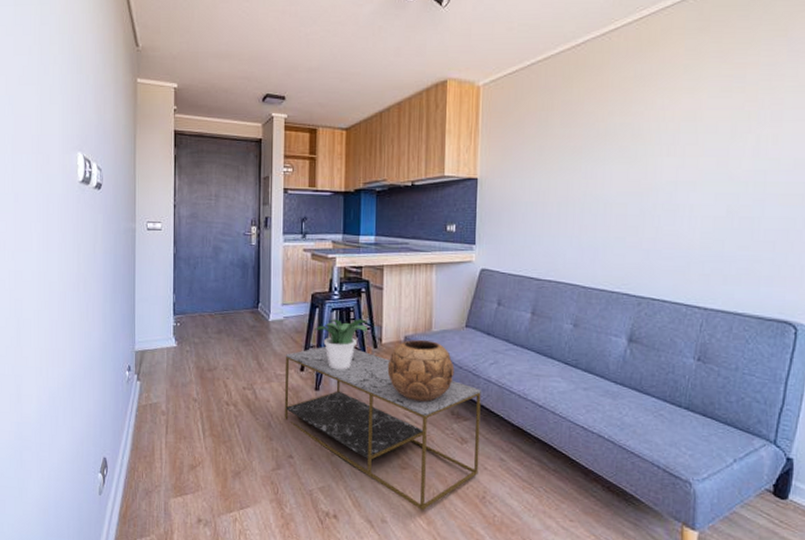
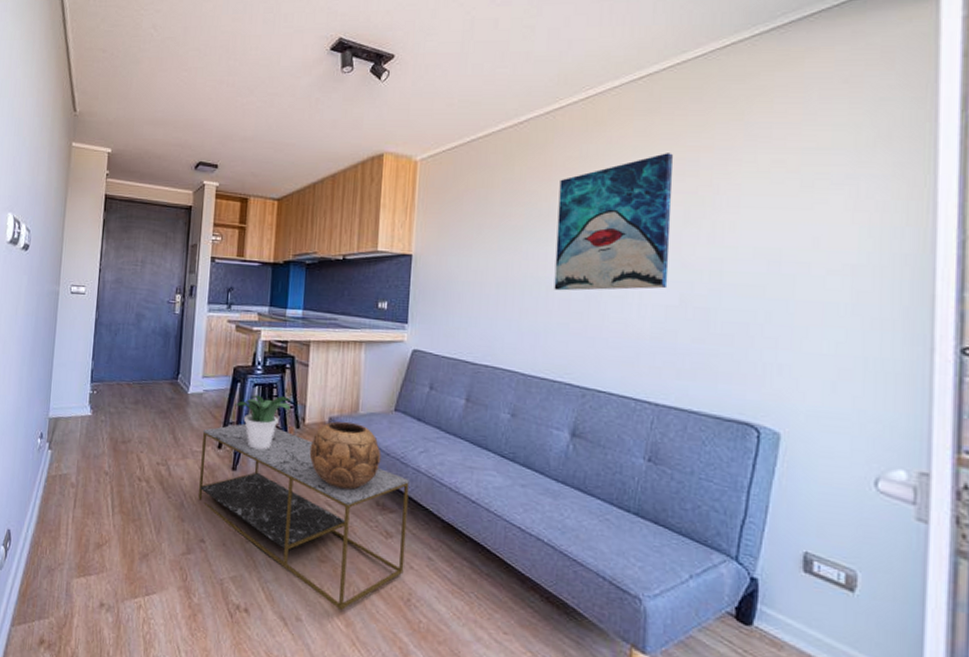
wall art: none [611,70,723,207] -> present [554,153,674,291]

